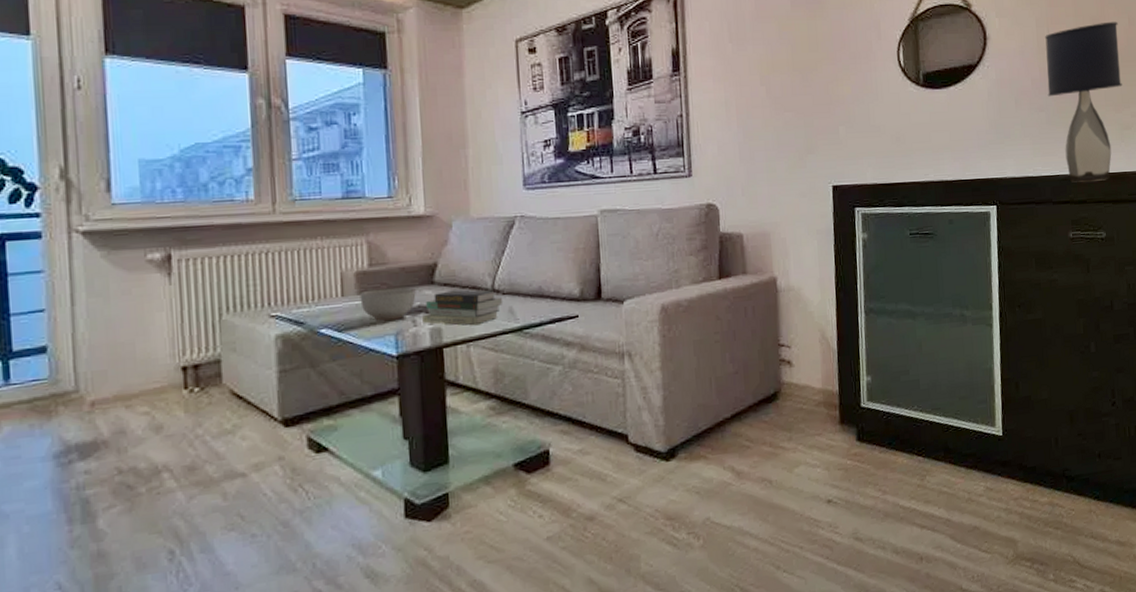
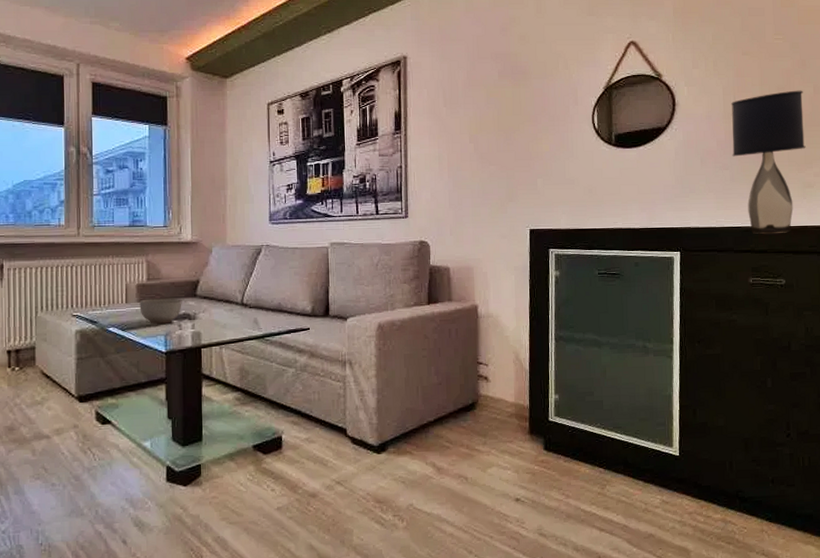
books: present [422,289,503,326] -> none [186,302,250,332]

